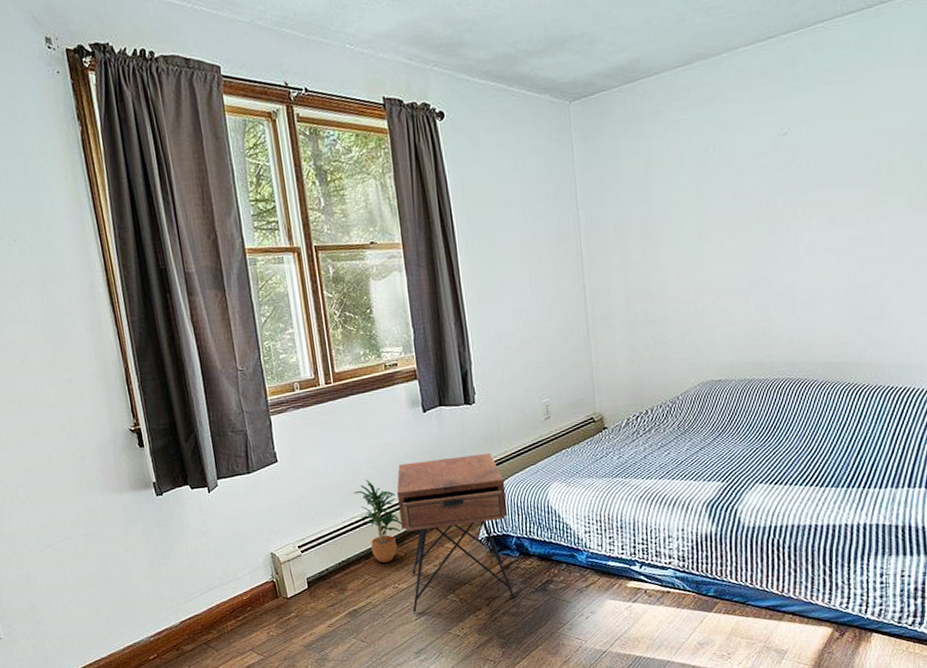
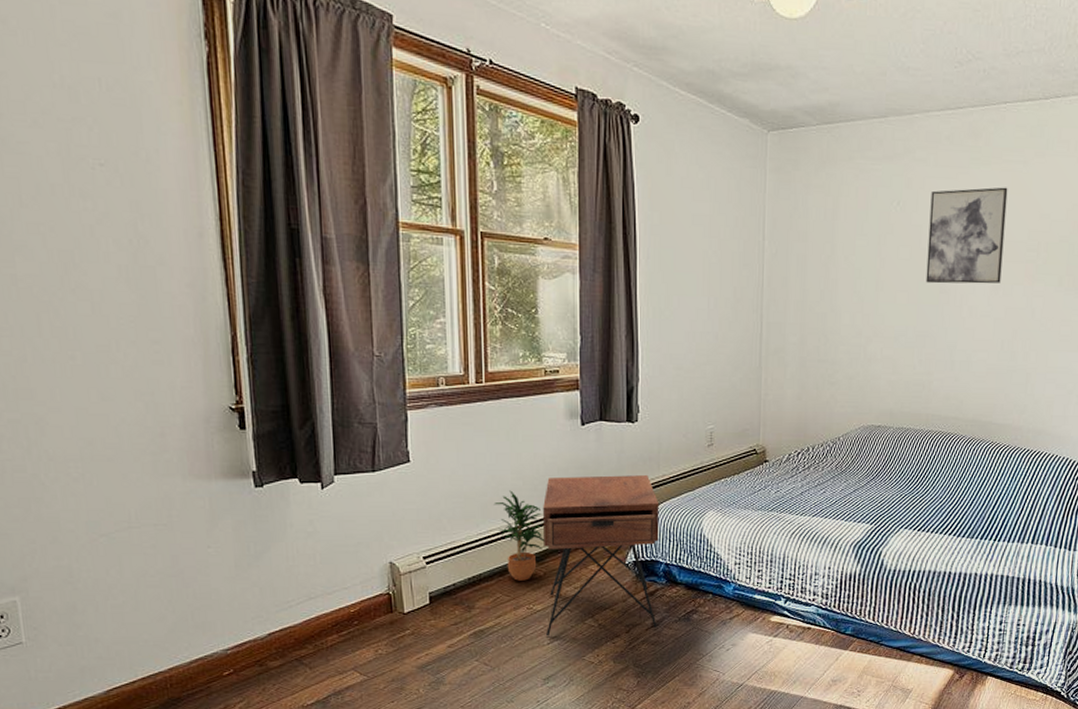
wall art: none [749,110,839,226] -> present [926,187,1008,284]

